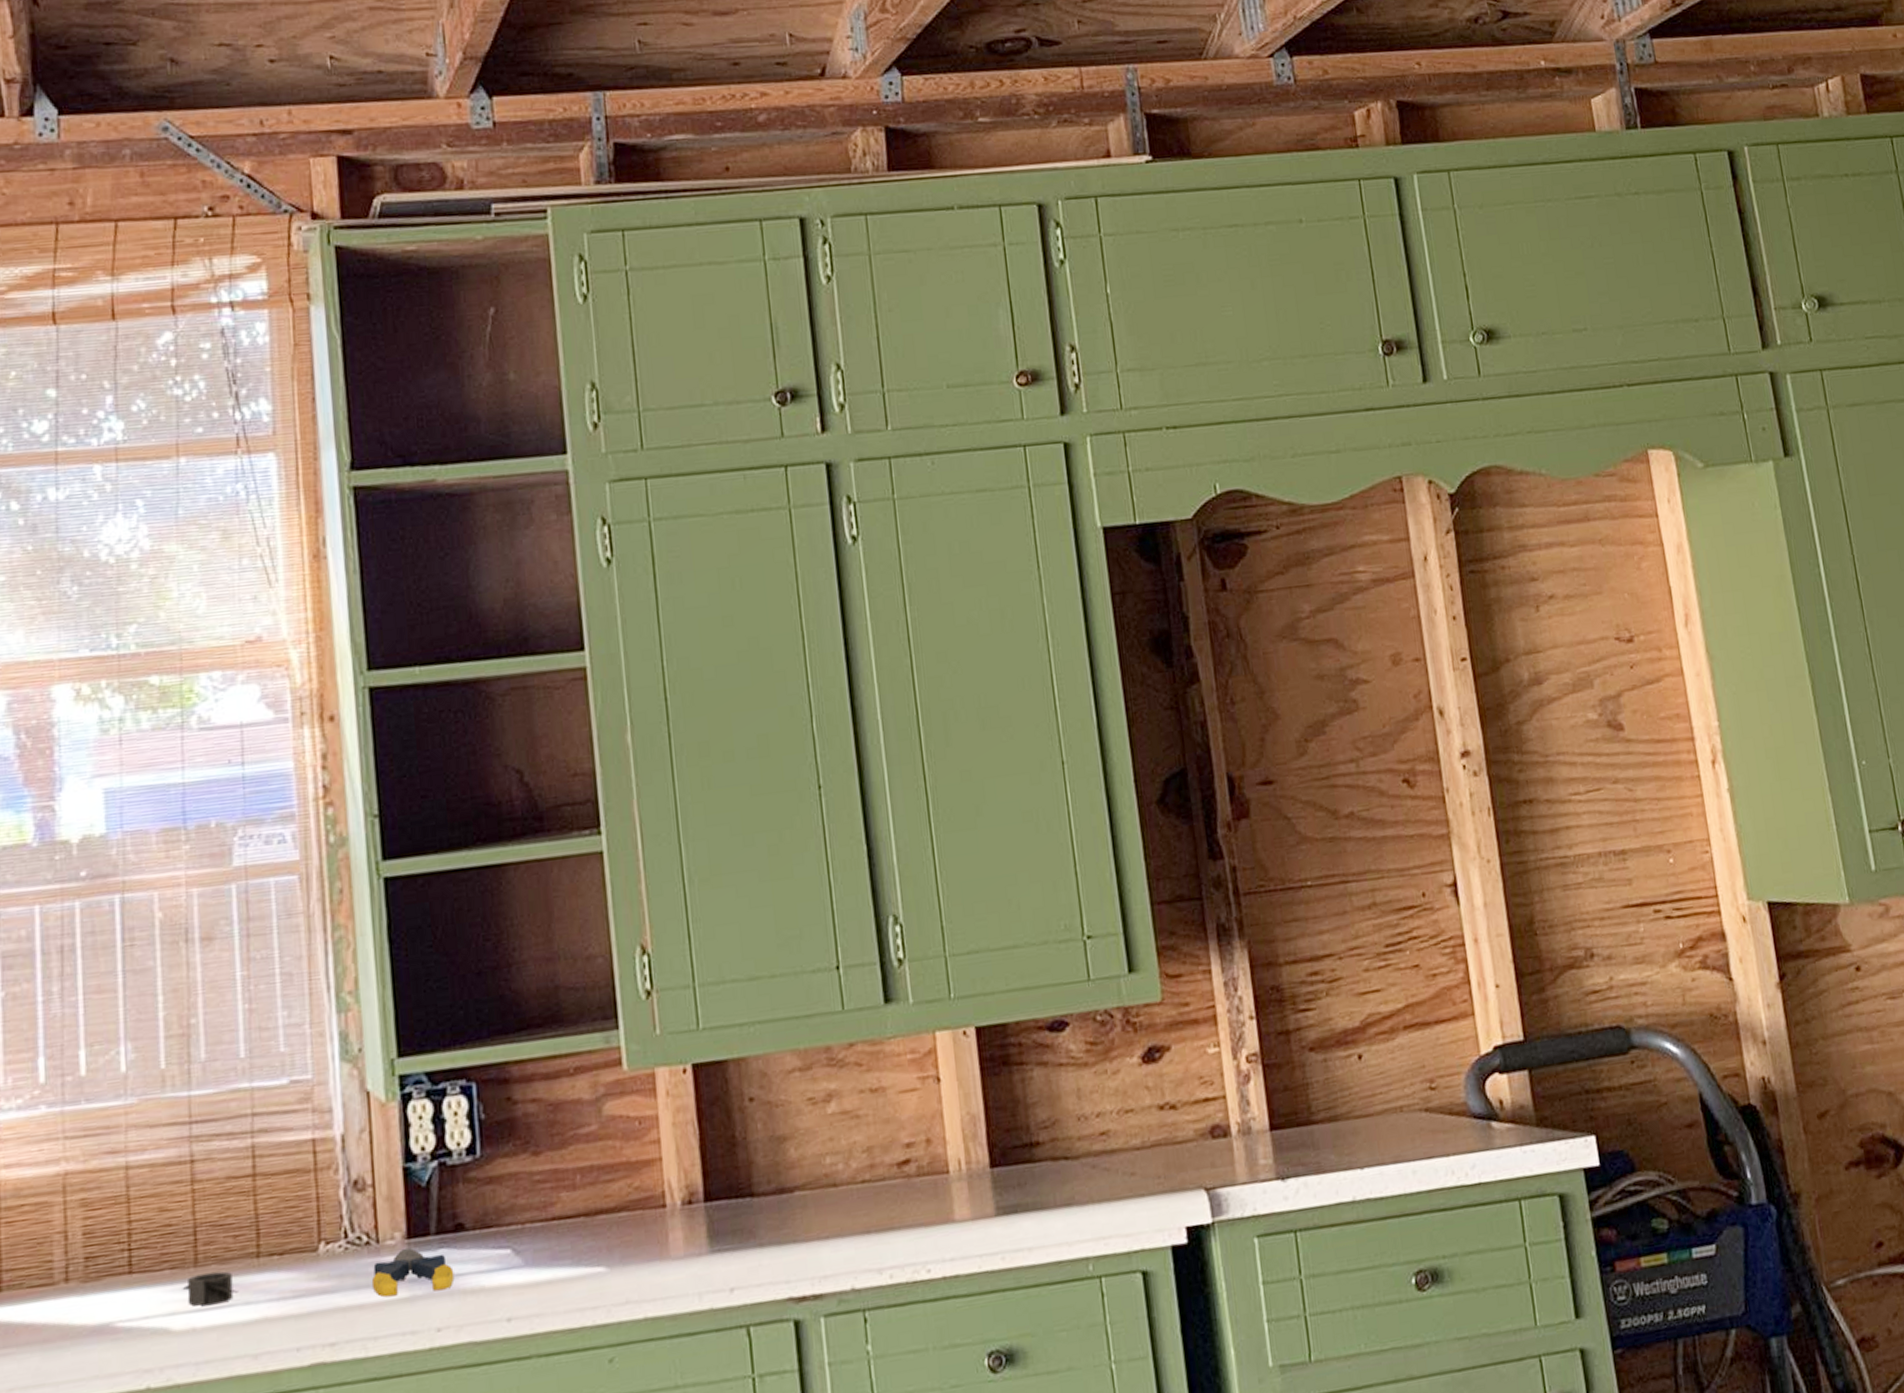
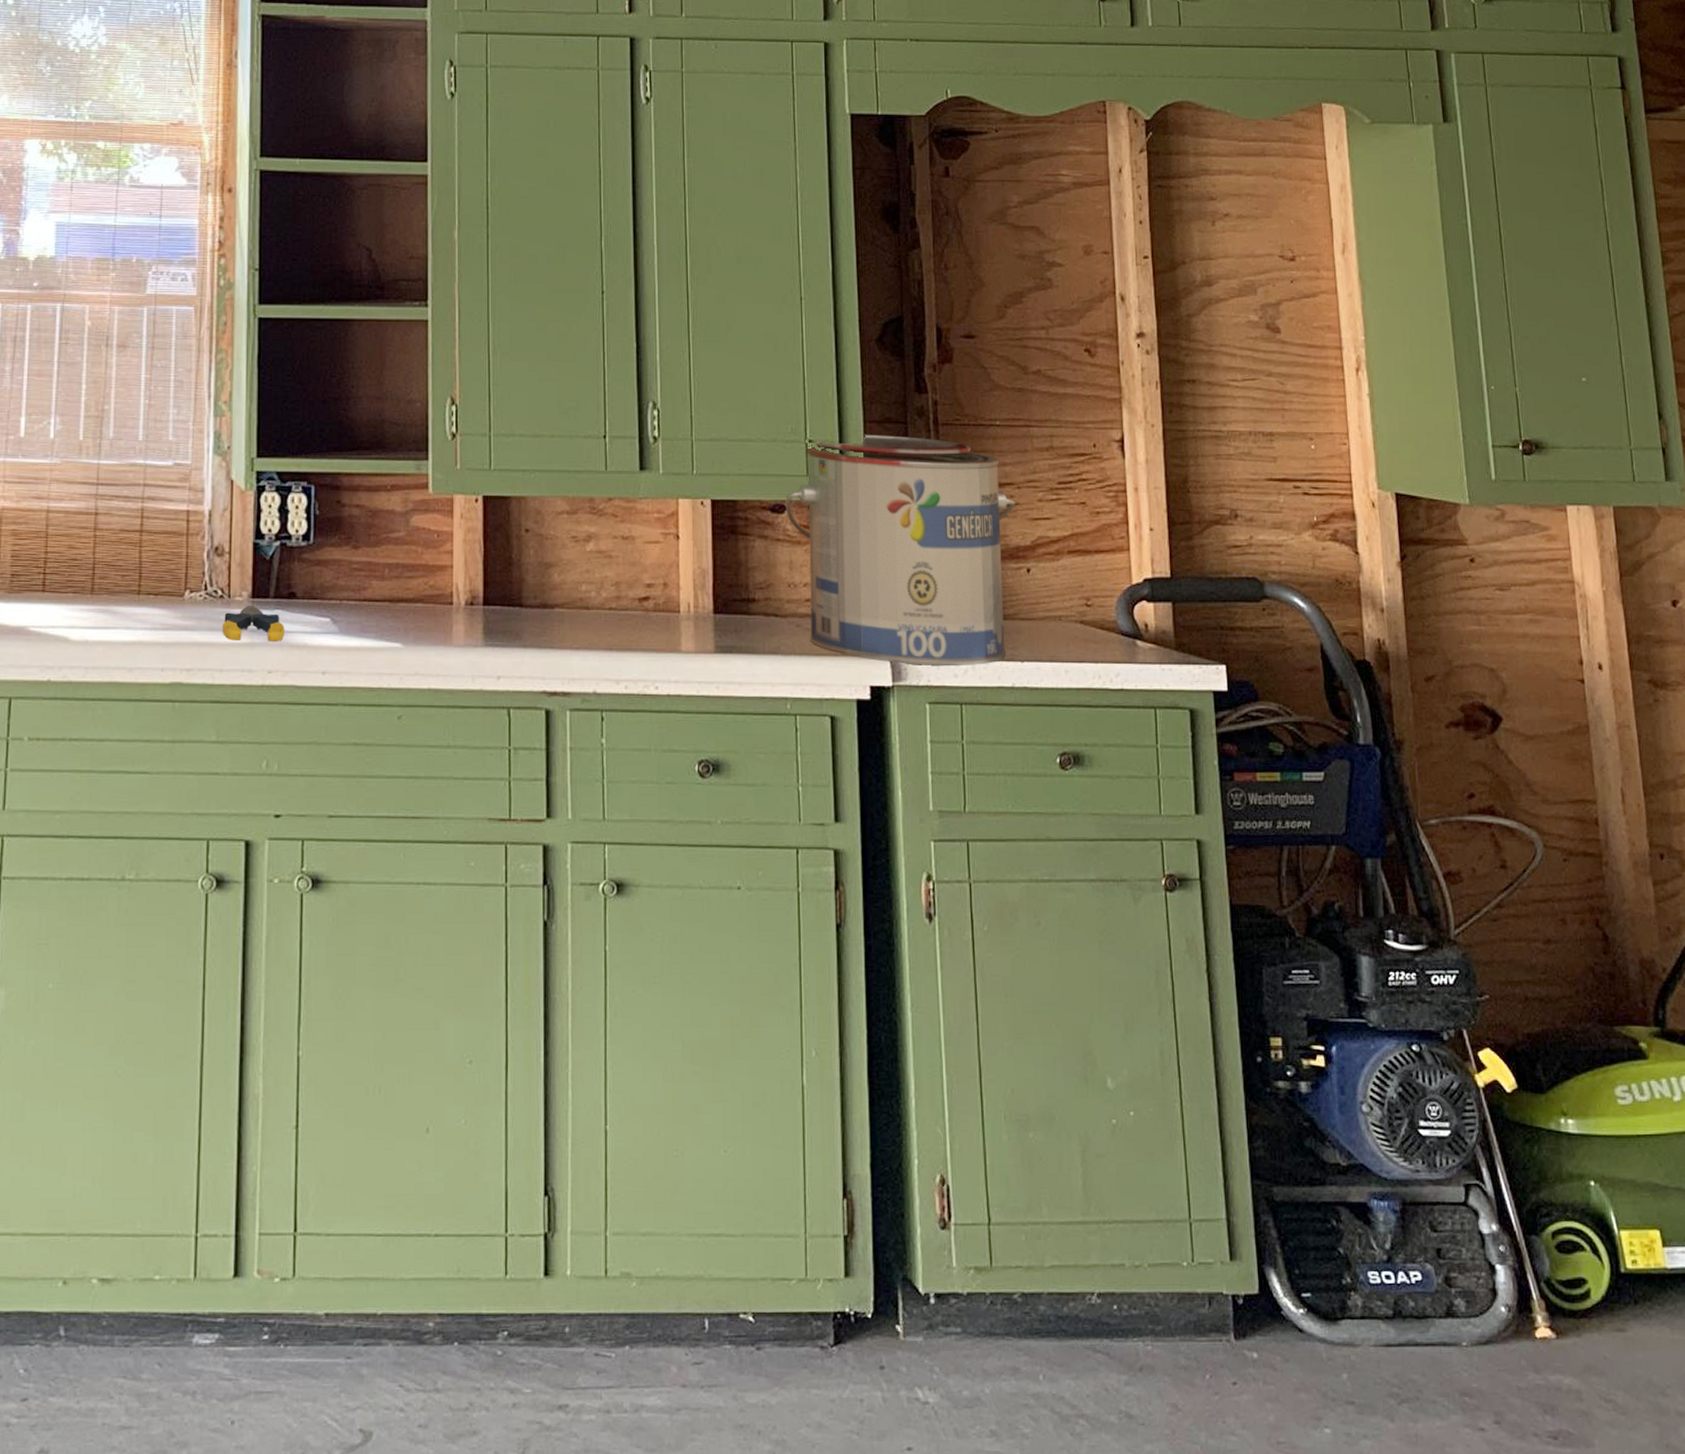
duct tape: present [182,1271,238,1306] -> none [80,601,122,624]
paint can: none [1065,913,1342,1196] -> present [785,434,1015,665]

